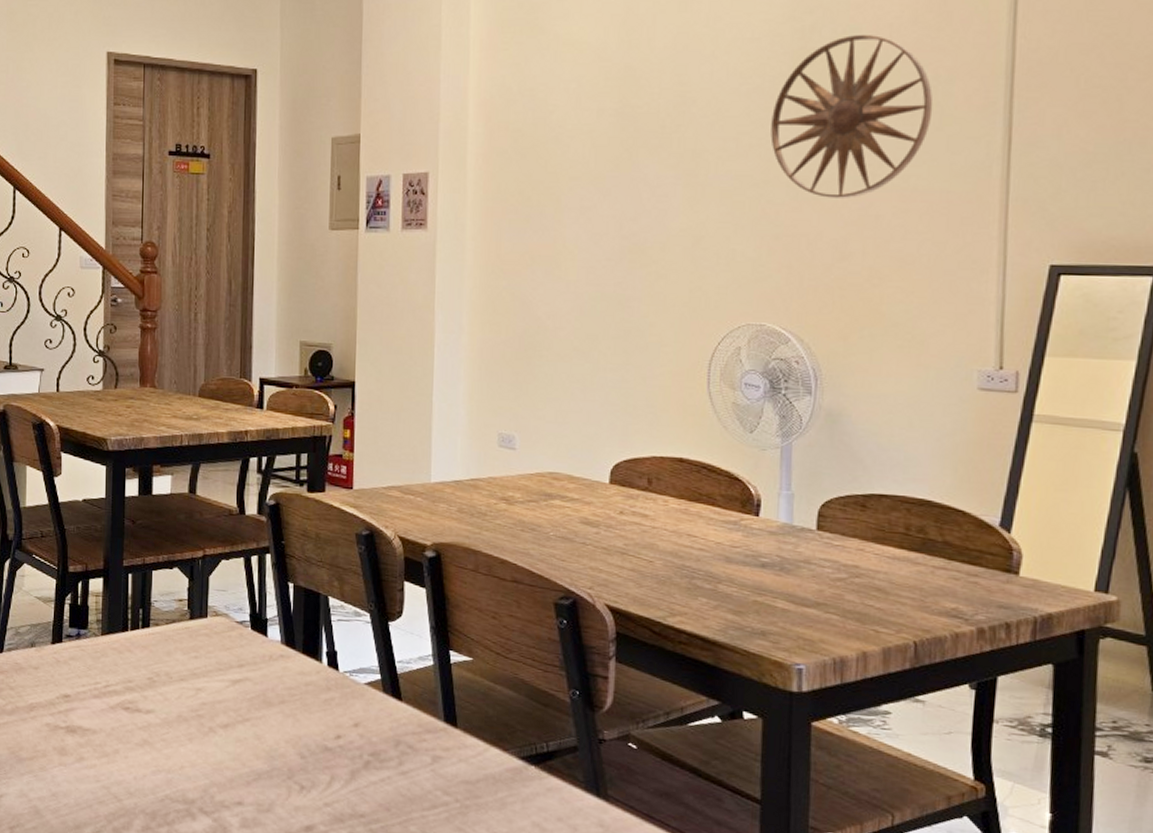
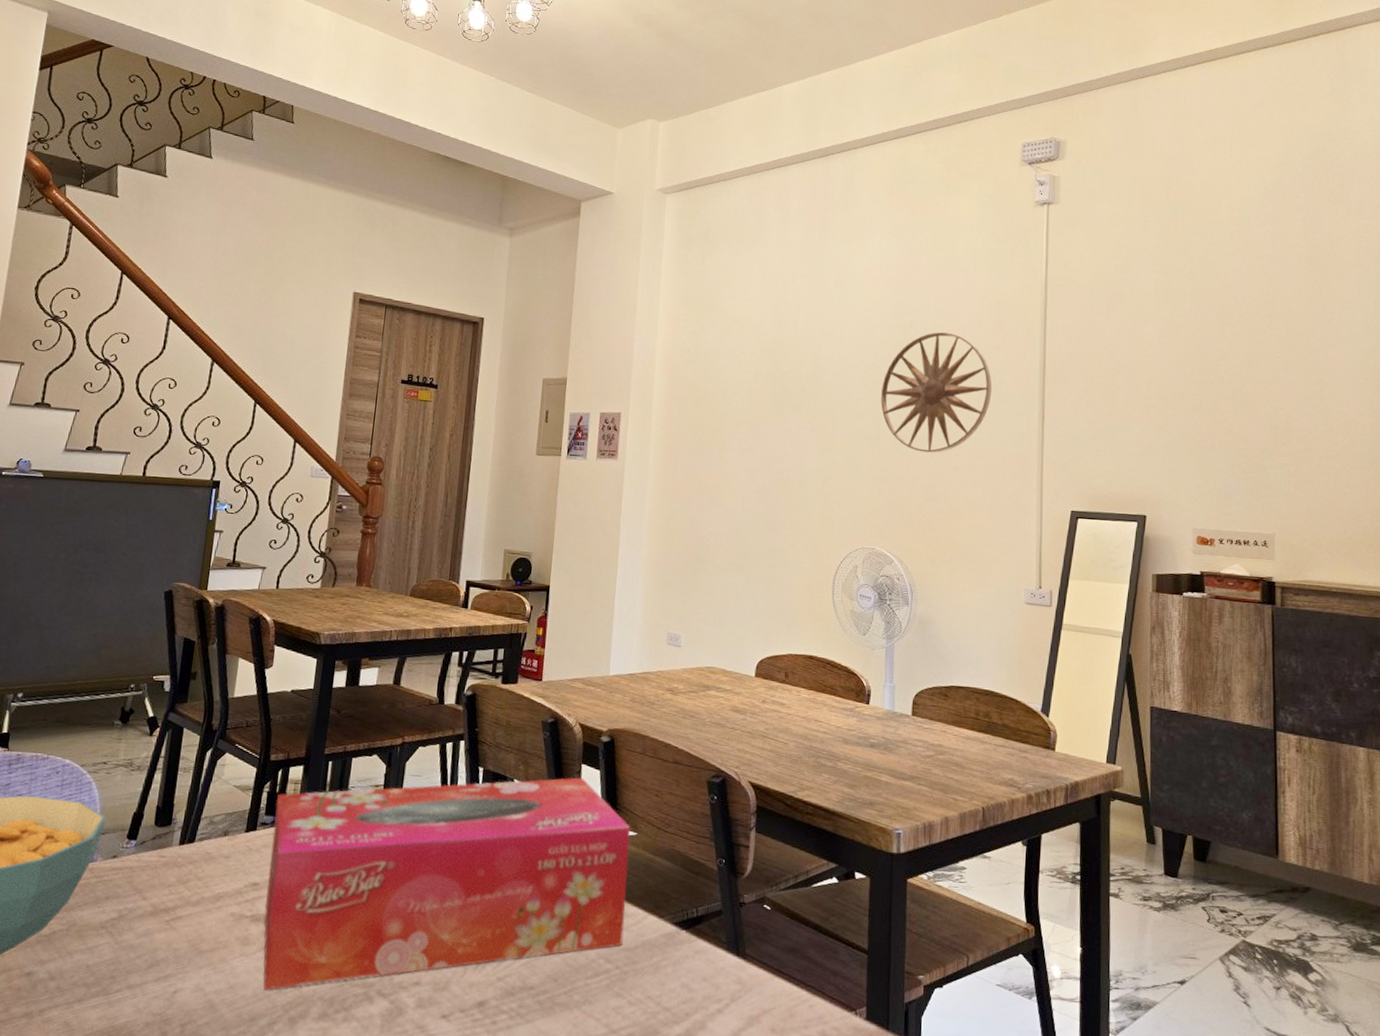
tissue box: none [78,595,465,800] -> present [262,777,631,990]

